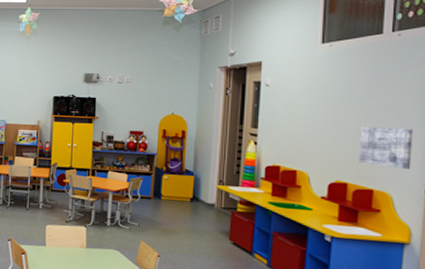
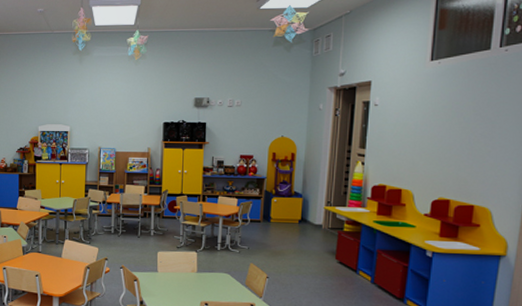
wall art: present [359,127,414,169] -> none [461,144,515,184]

